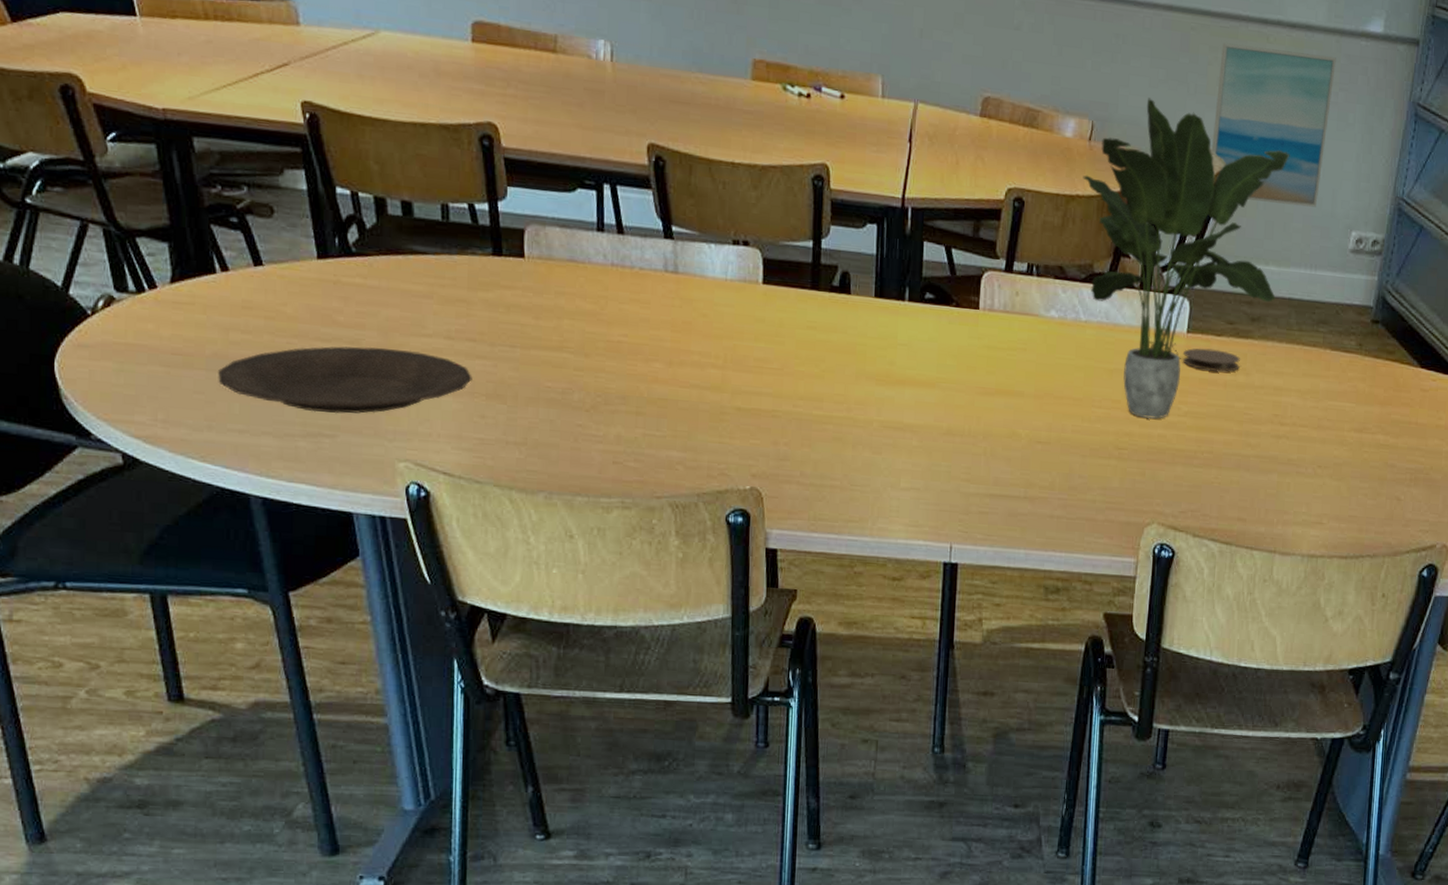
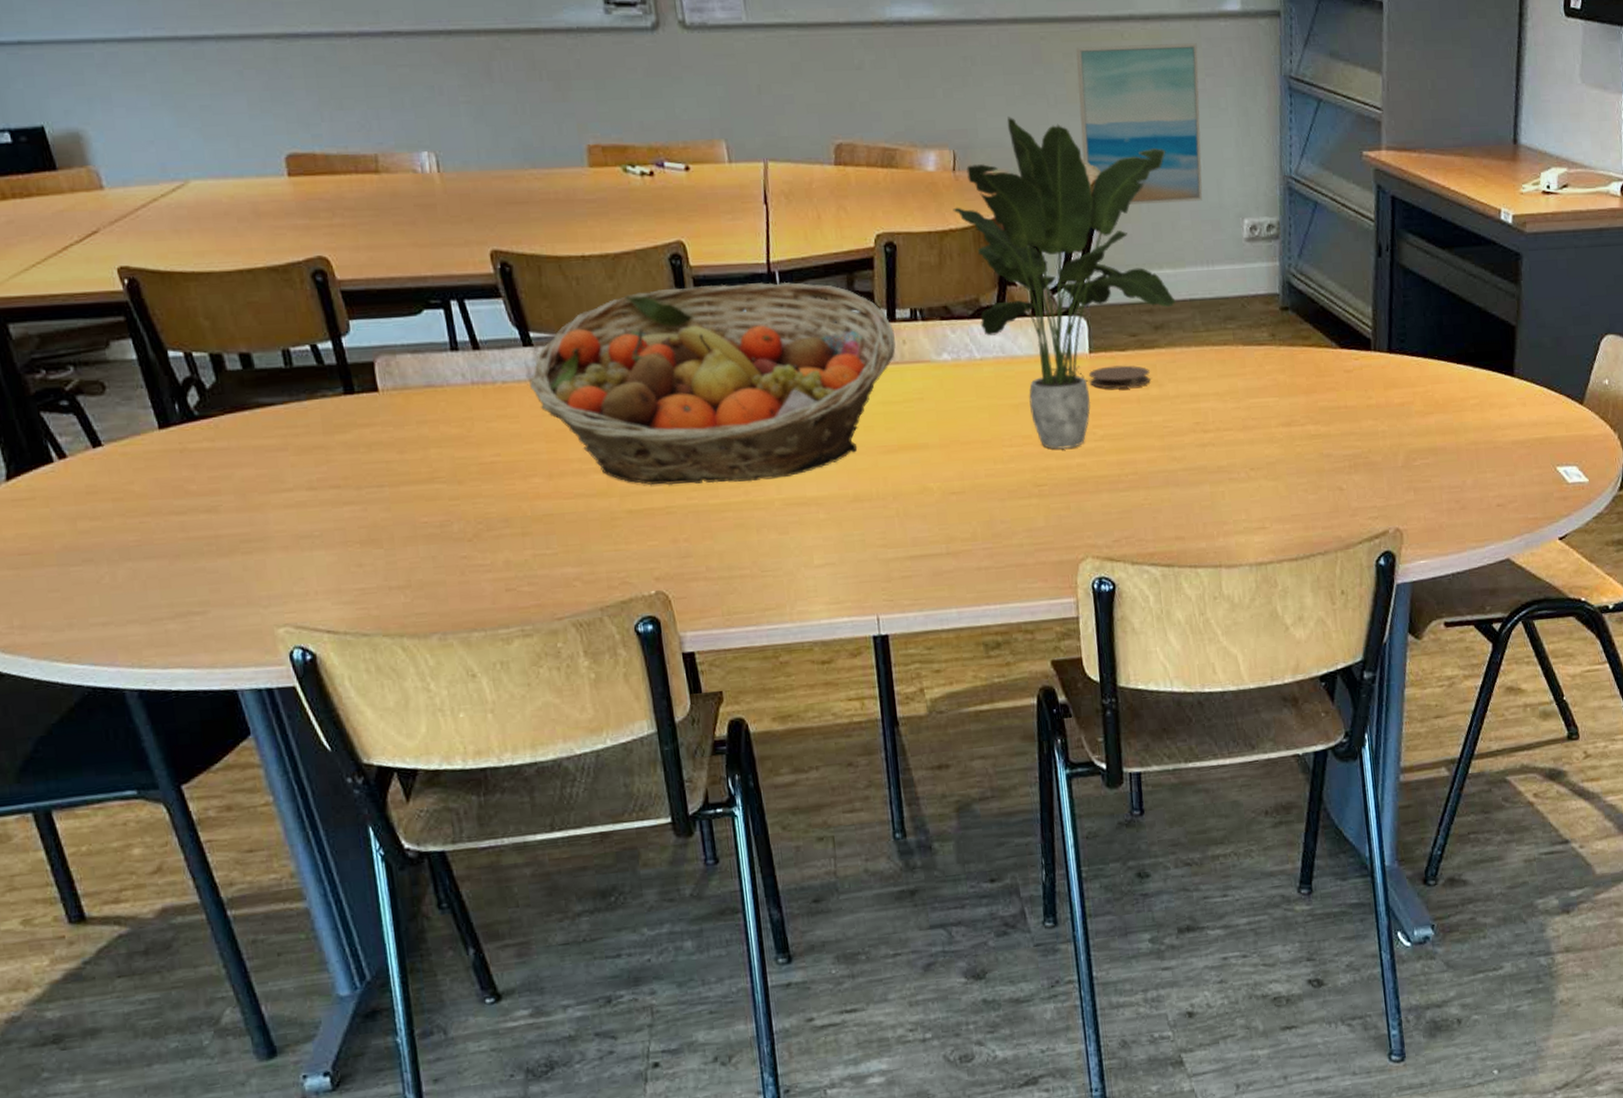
plate: present [218,346,472,414] -> none [71,508,343,591]
fruit basket: none [665,205,1009,402] -> present [529,281,896,486]

